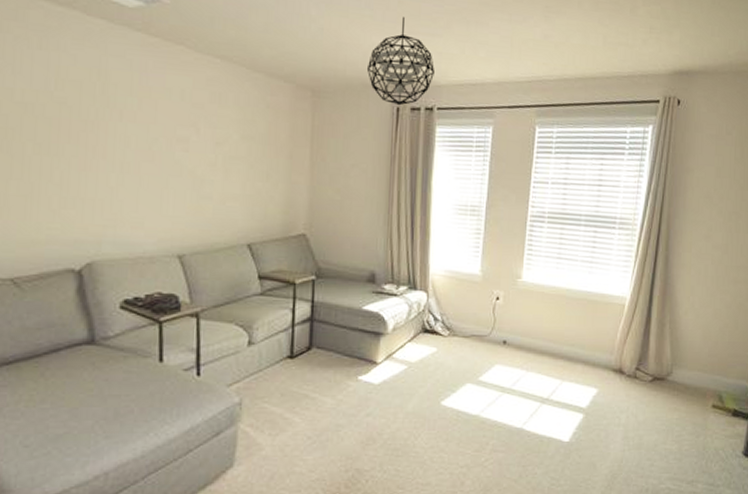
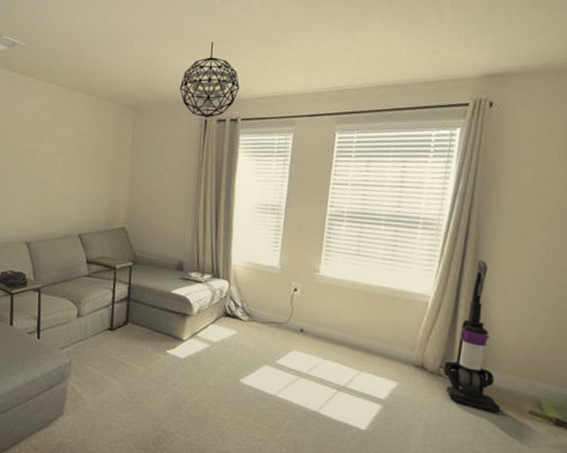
vacuum cleaner: none [639,259,689,410] -> present [443,259,501,413]

